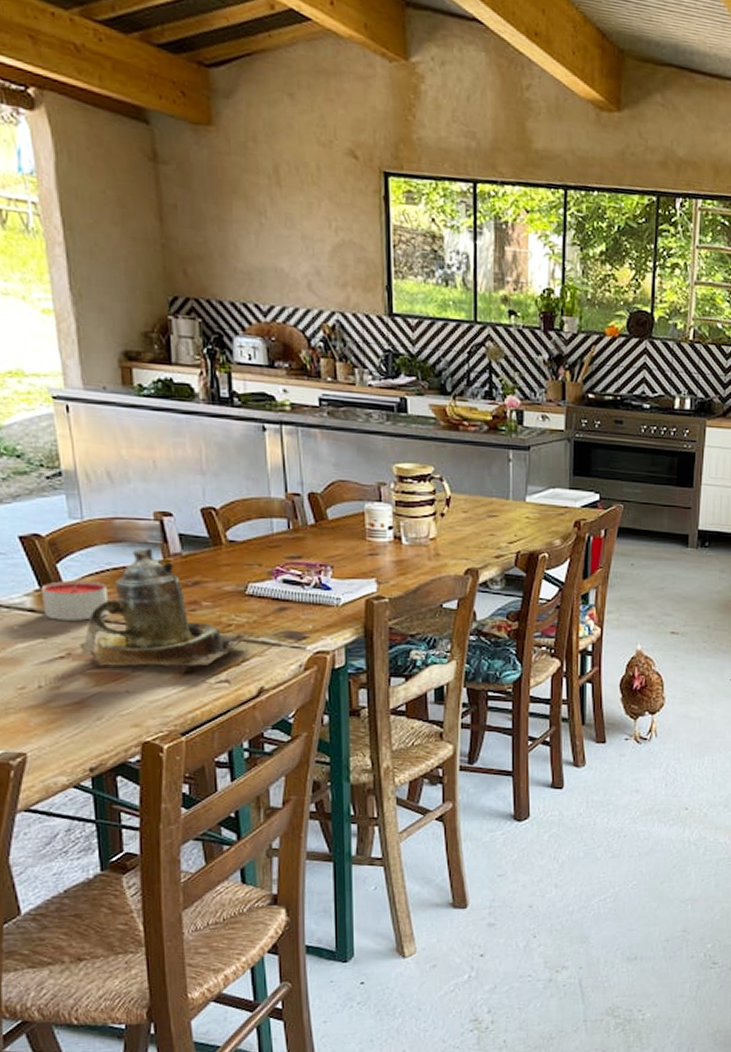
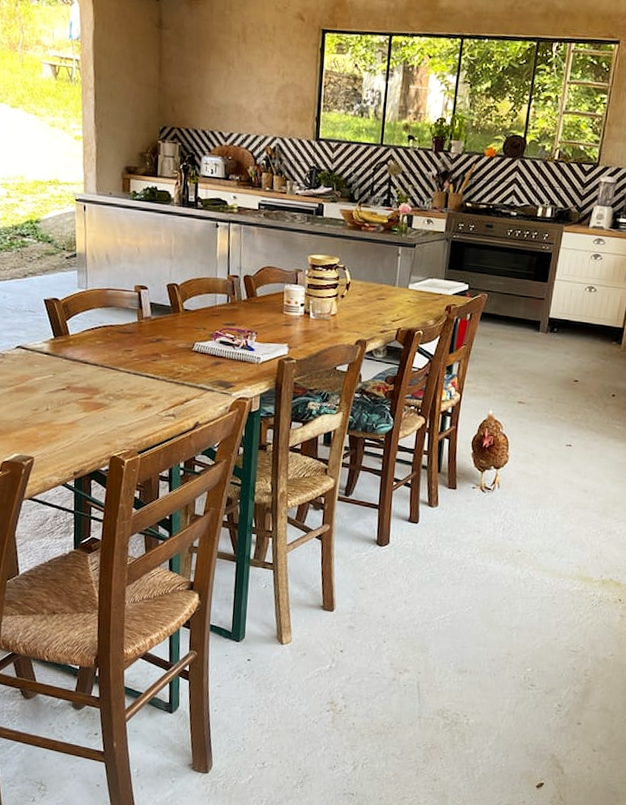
candle: present [42,580,110,621] -> none [55,333,99,363]
teapot: present [80,548,259,668] -> none [76,312,199,403]

